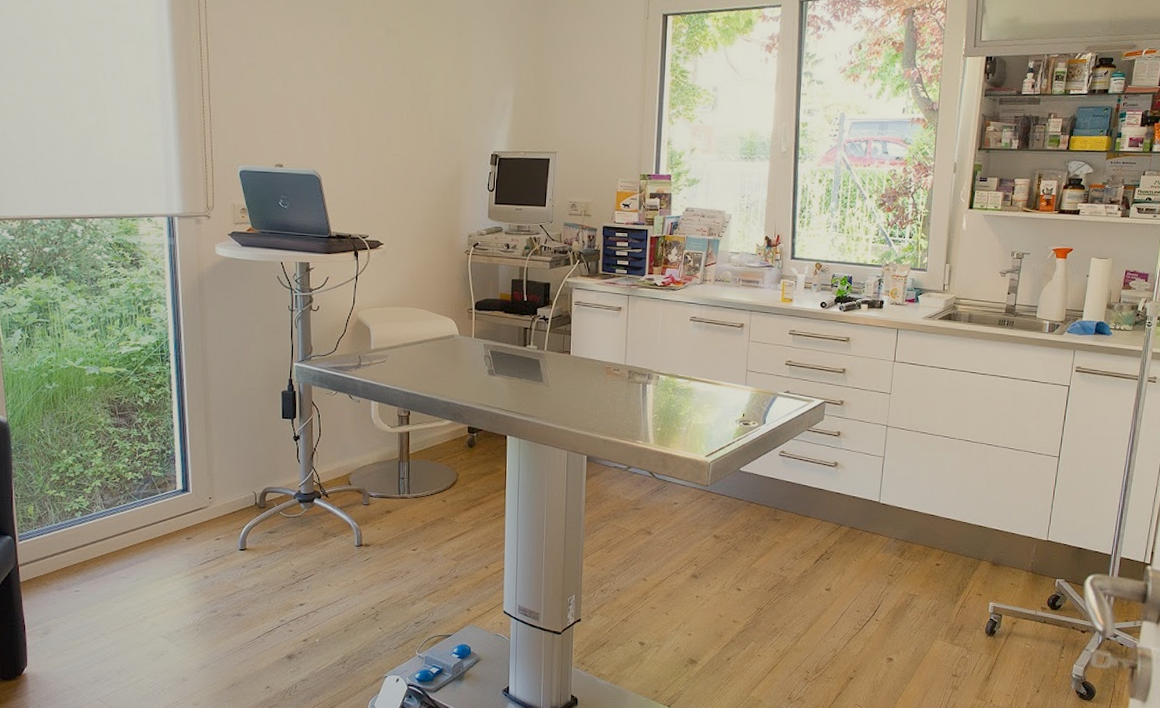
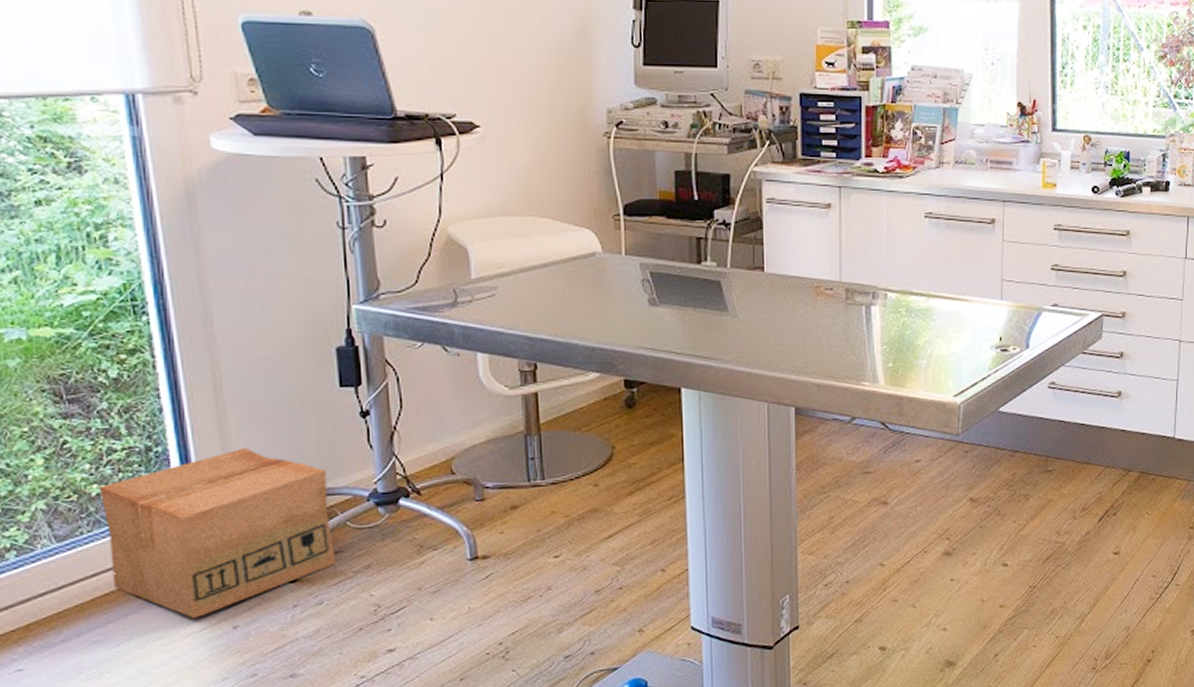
cardboard box: none [132,456,272,569] -> present [98,448,337,619]

